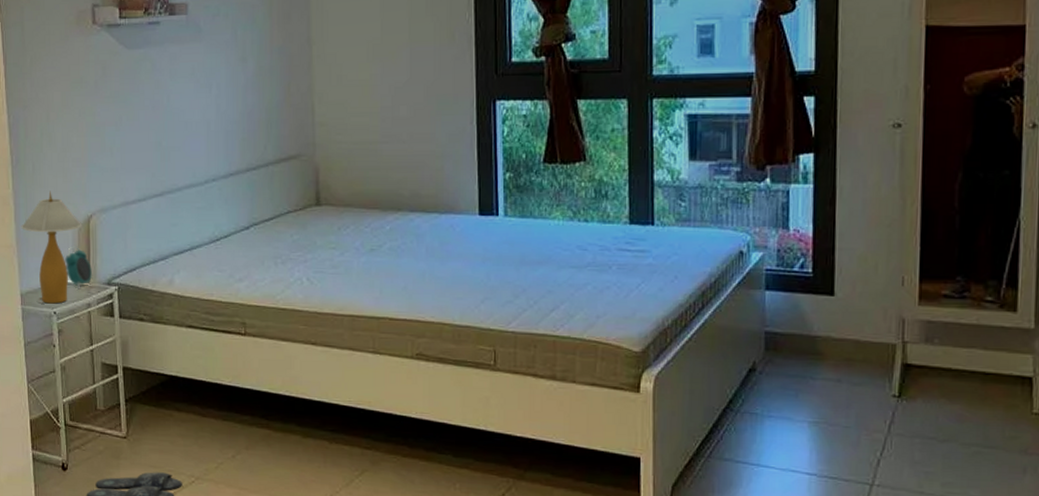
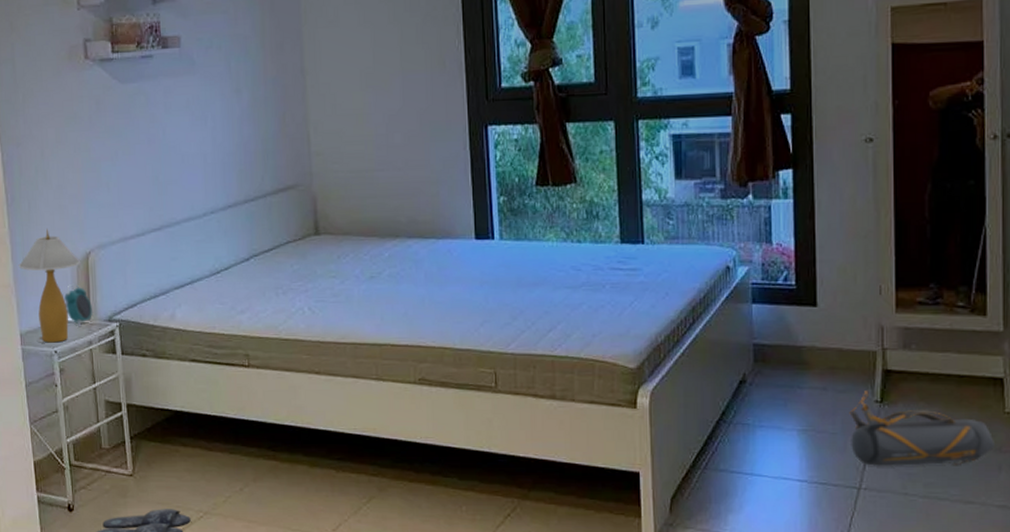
backpack: none [864,384,1020,467] -> present [849,391,994,466]

